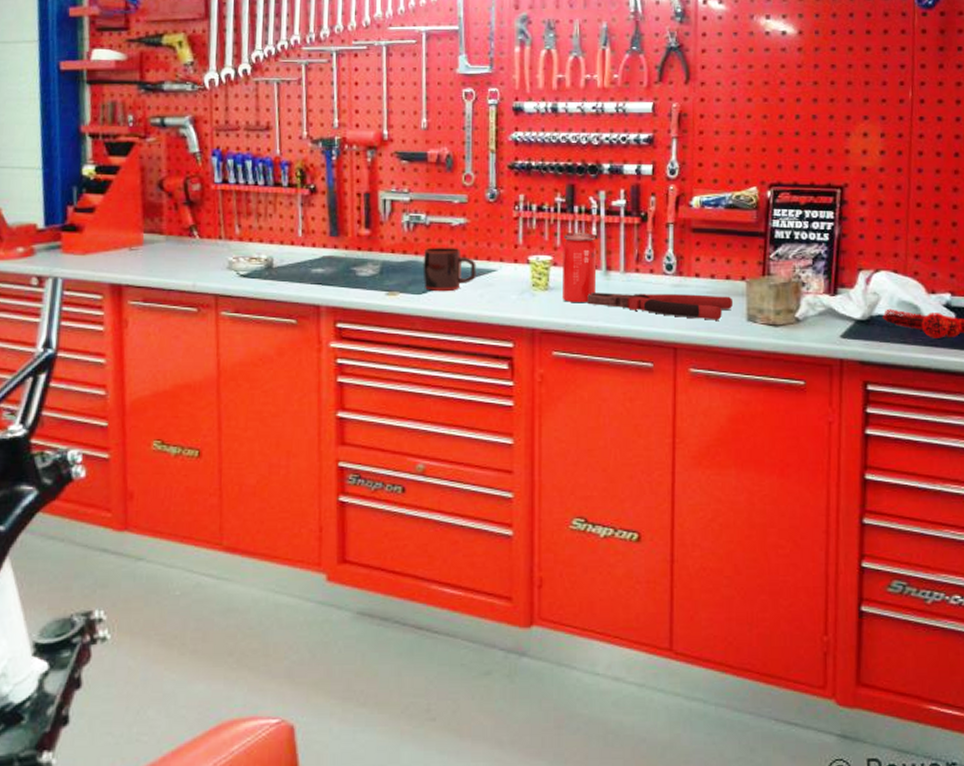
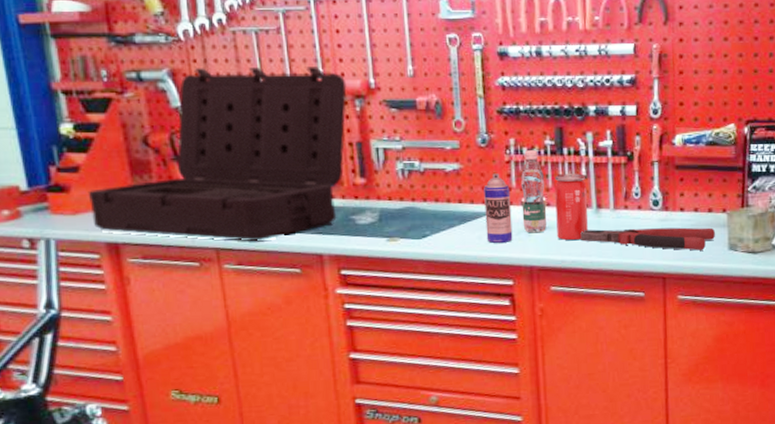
toolbox: none [99,114,360,290] -> present [87,67,347,242]
mug: present [423,247,477,291] -> none [420,192,473,235]
spray can: none [488,230,516,302] -> present [484,173,513,243]
bottle: none [527,207,553,294] -> present [520,150,547,234]

